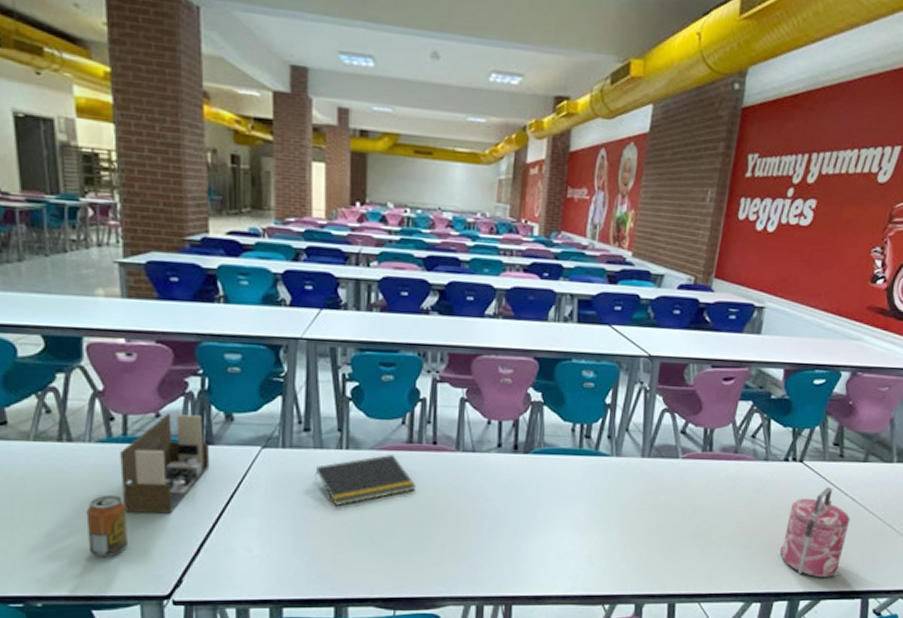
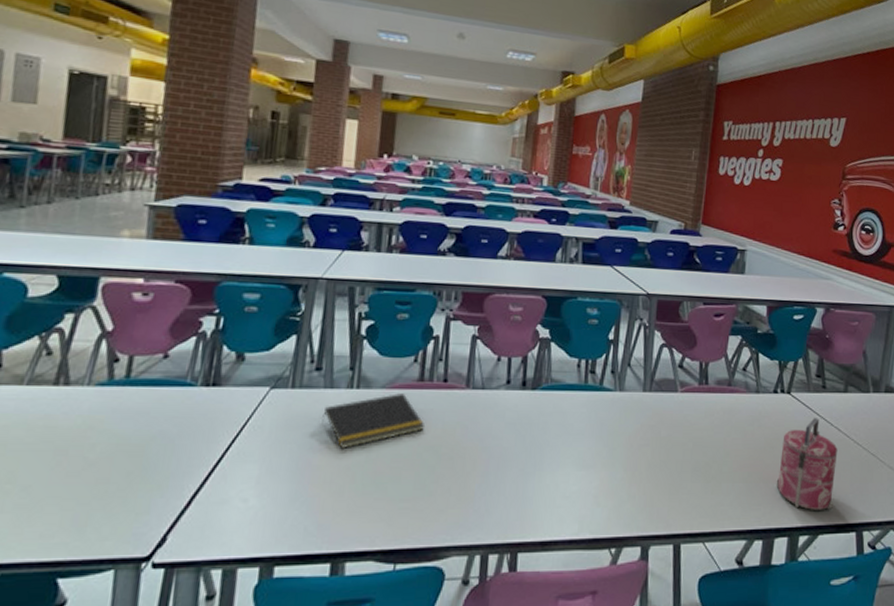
beverage can: present [86,495,127,558] -> none [66,443,116,515]
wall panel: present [120,414,210,514] -> none [113,354,216,462]

